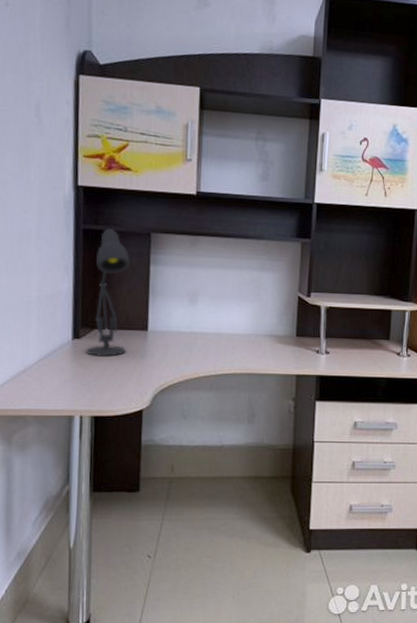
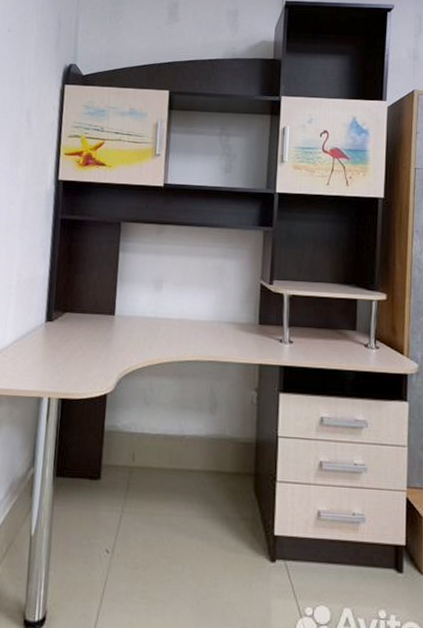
desk lamp: present [86,228,131,358] -> none [57,218,102,341]

